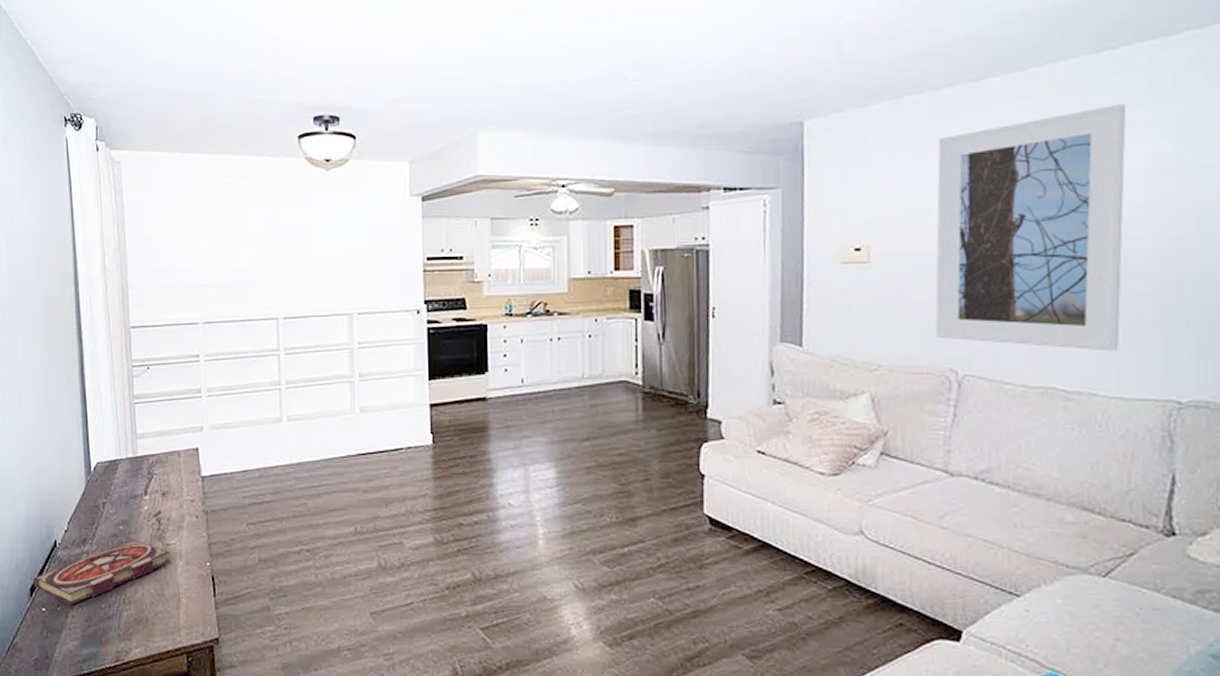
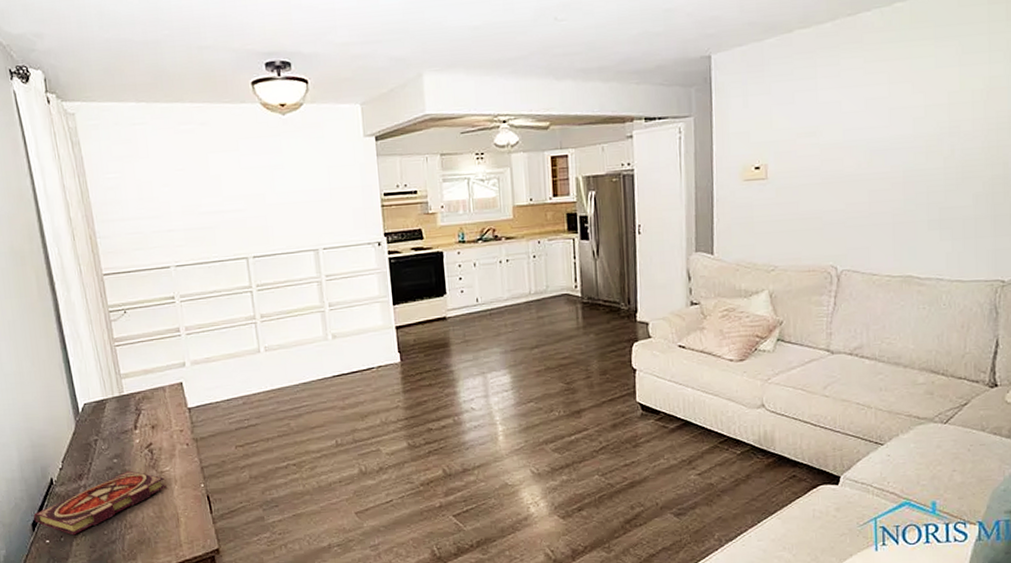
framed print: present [935,103,1127,351] -> none [819,32,970,244]

